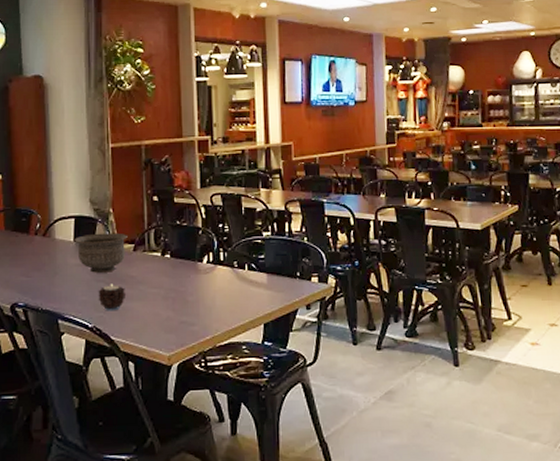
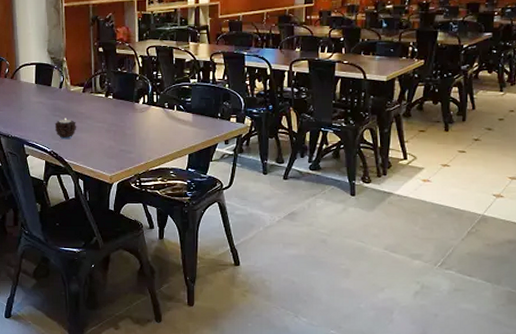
bowl: present [75,232,128,273] -> none [36,77,78,109]

